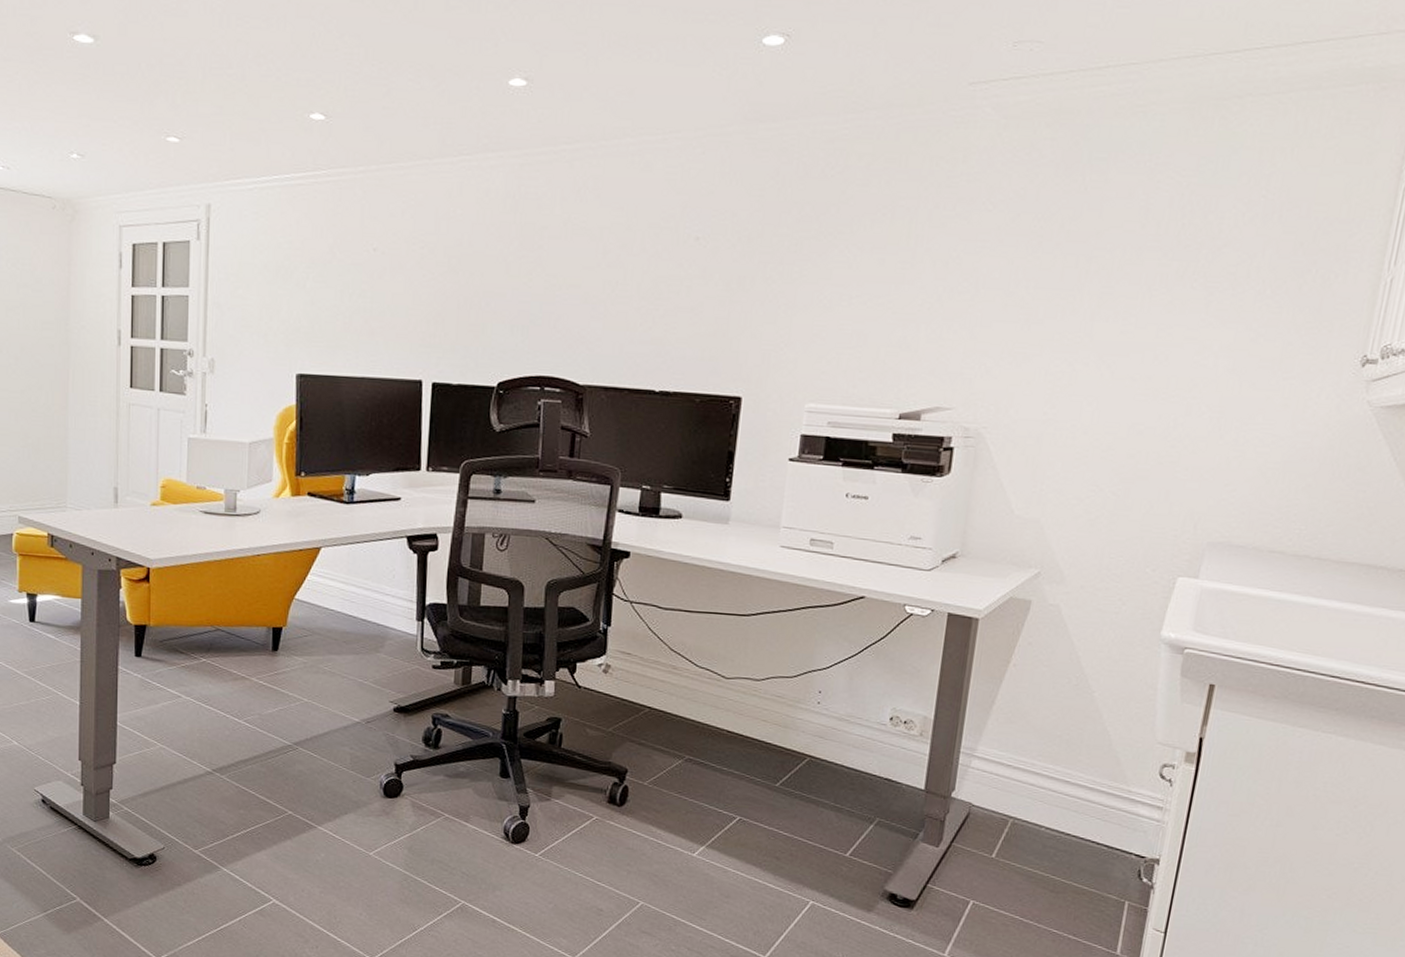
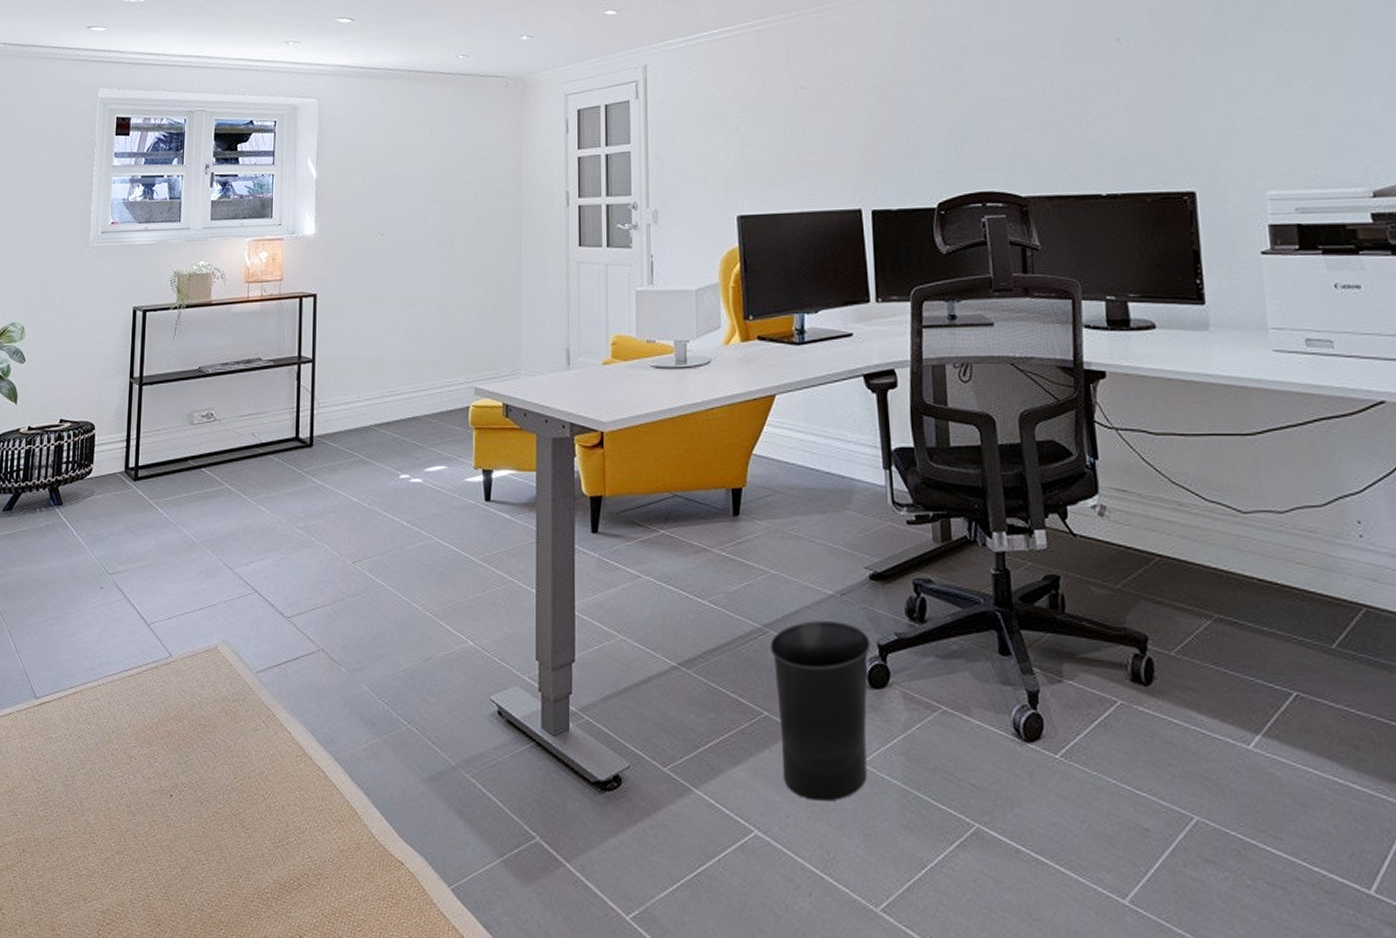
waste bin: none [298,742,388,881] -> present [770,621,870,801]

